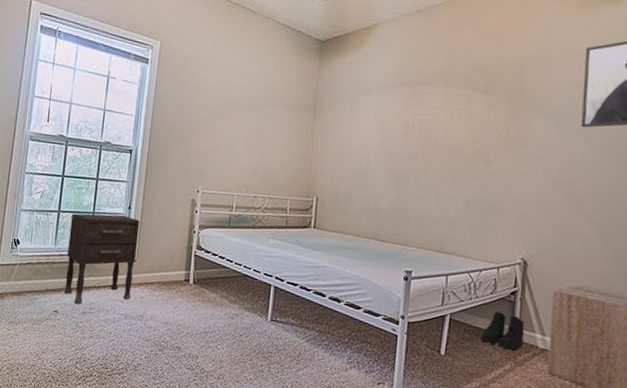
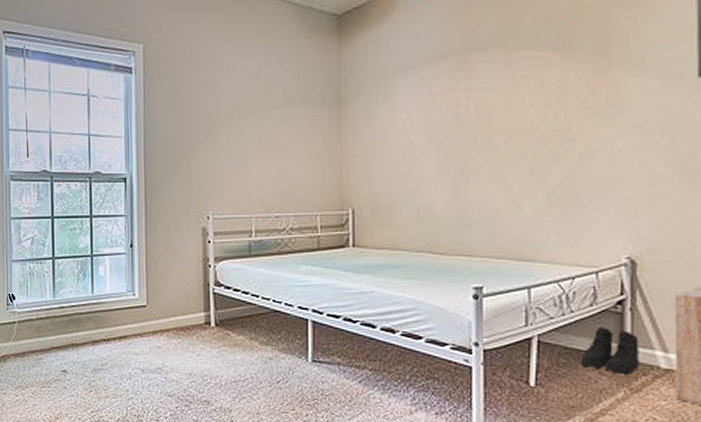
nightstand: present [64,213,140,304] -> none [67,254,147,361]

